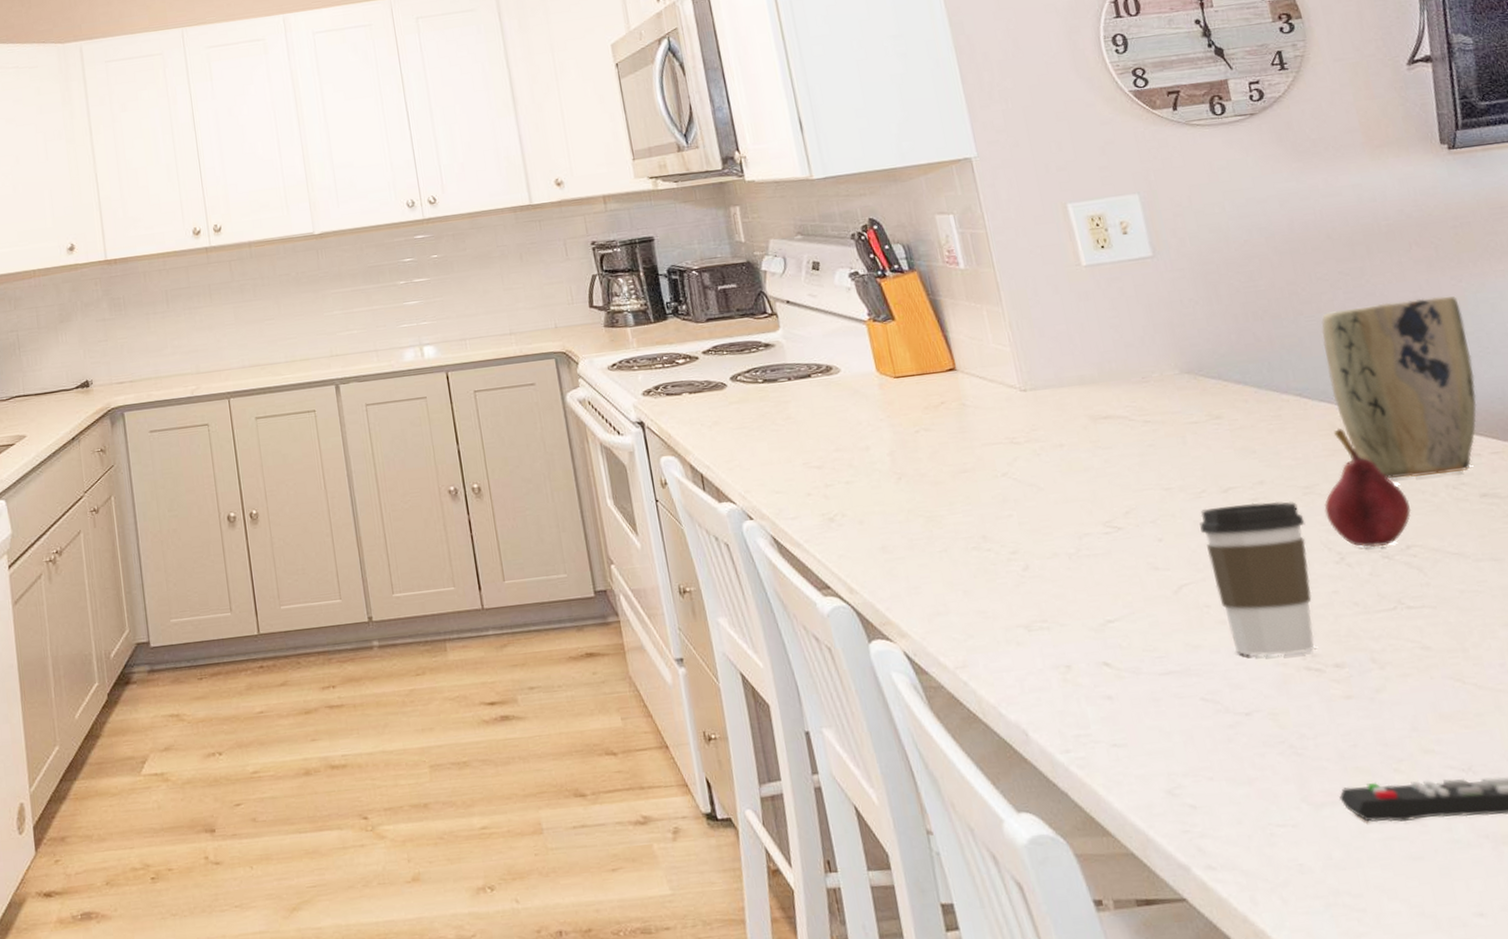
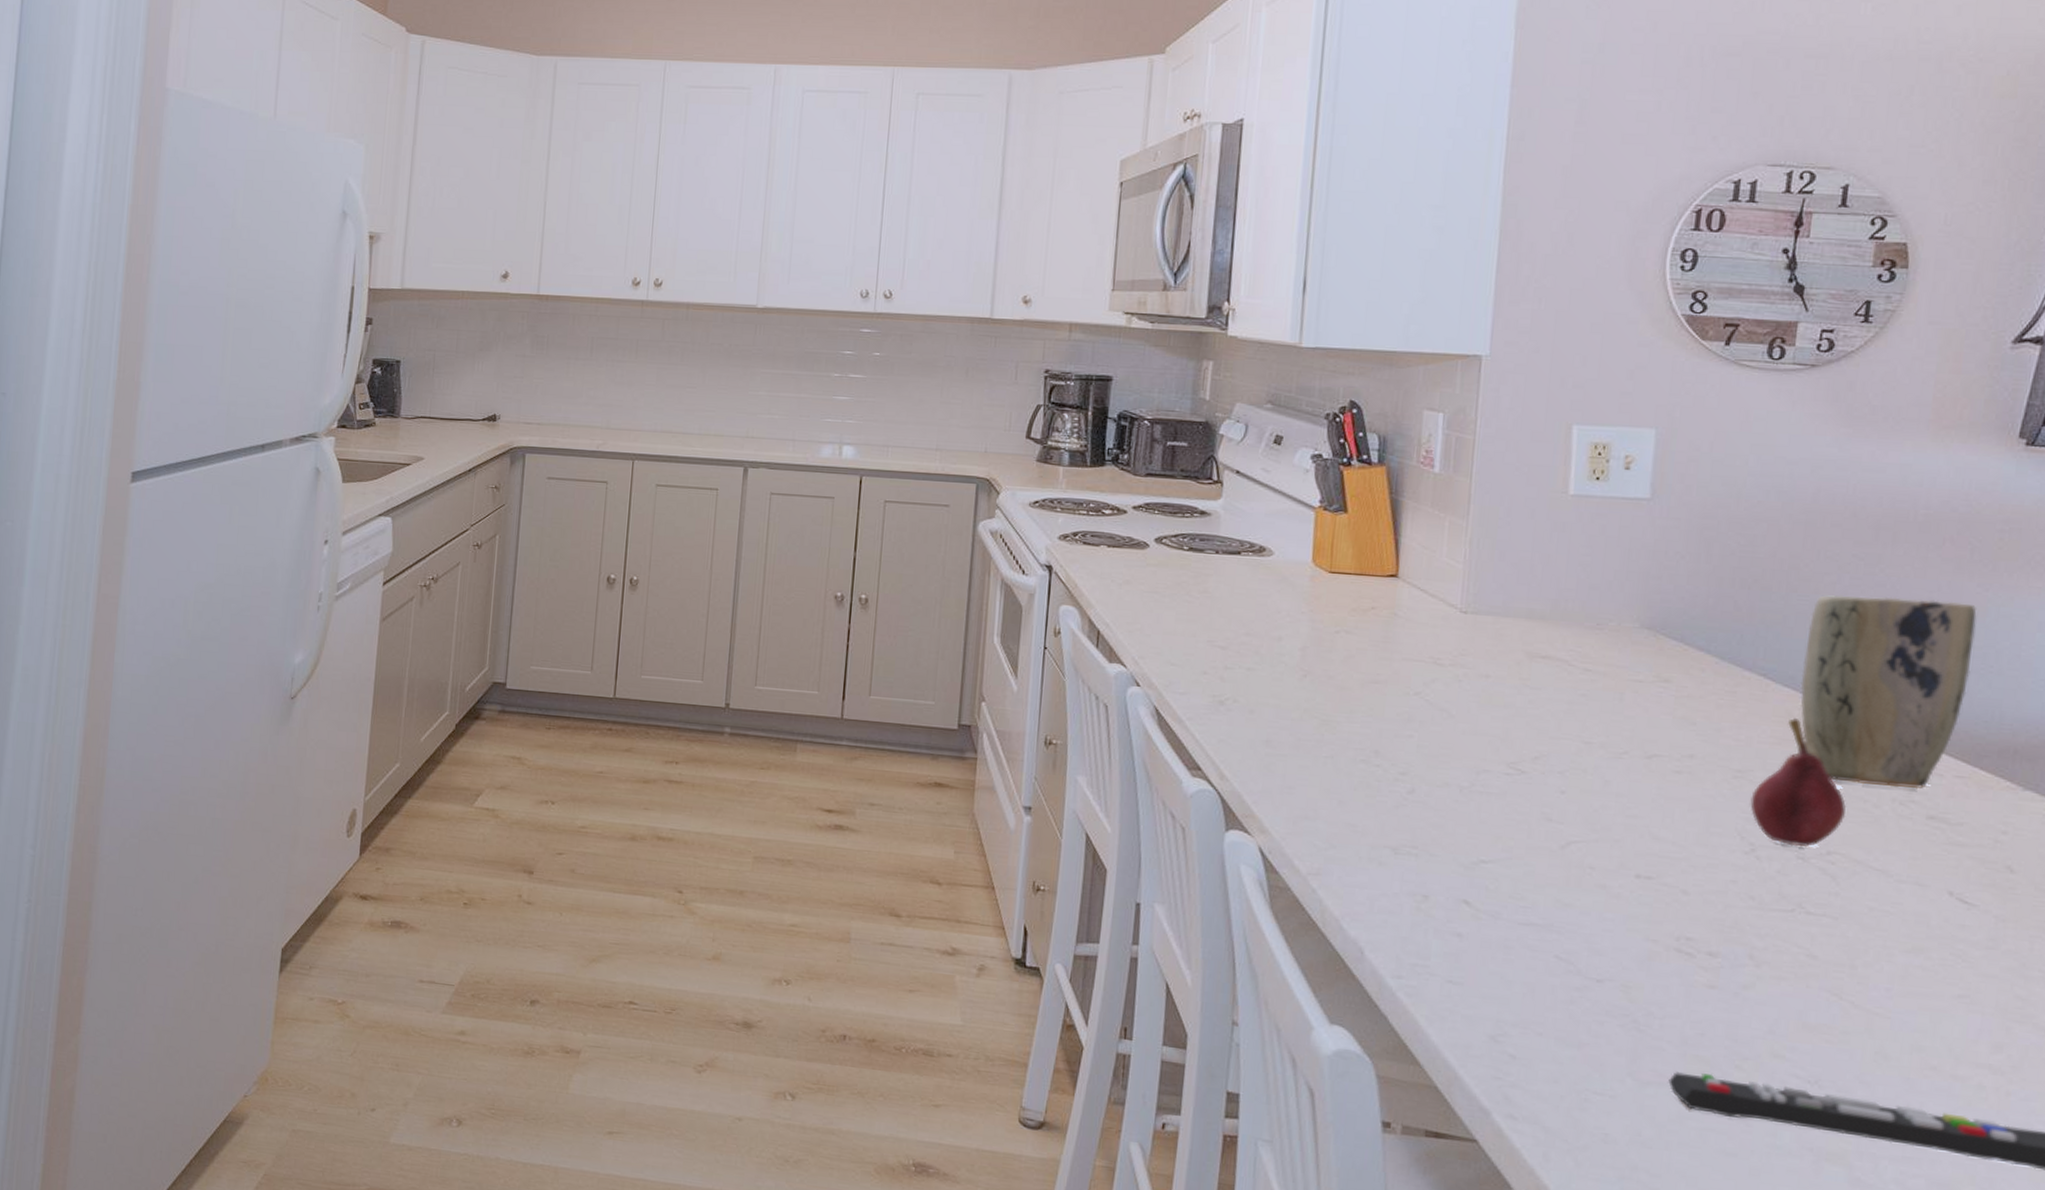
coffee cup: present [1199,501,1315,656] -> none [1607,770,1726,934]

